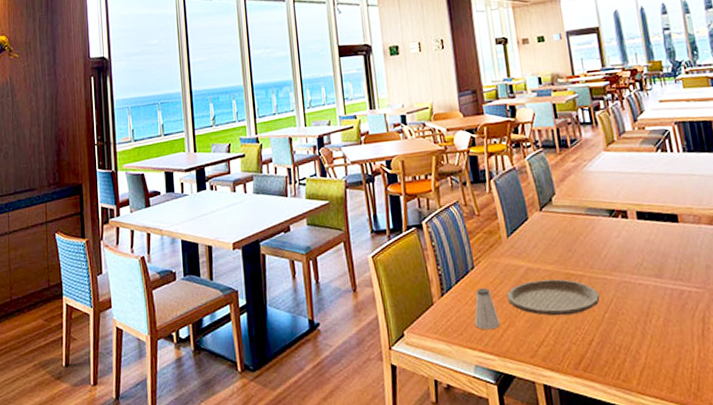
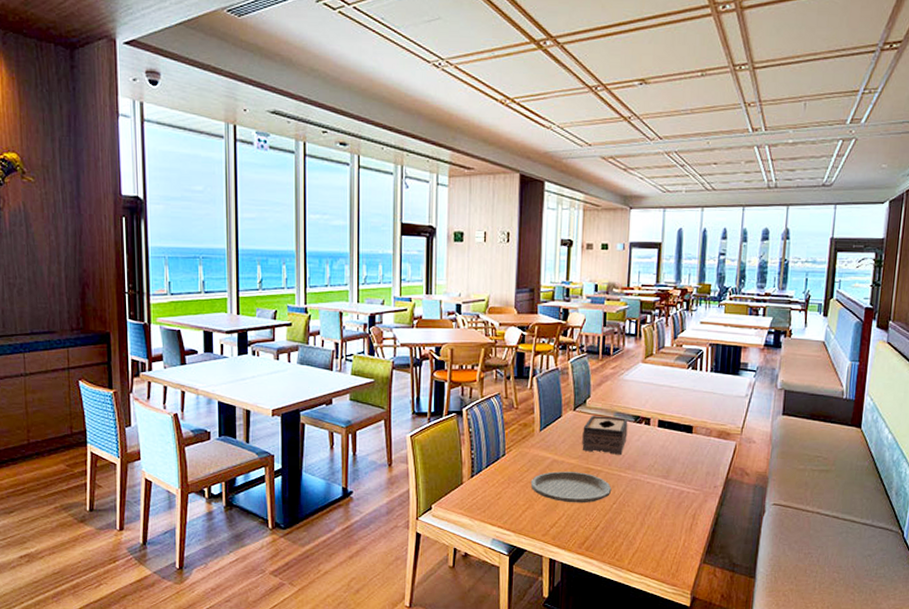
saltshaker: present [474,288,501,330] -> none [497,474,521,510]
tissue box: none [553,213,605,256] -> present [582,416,628,455]

